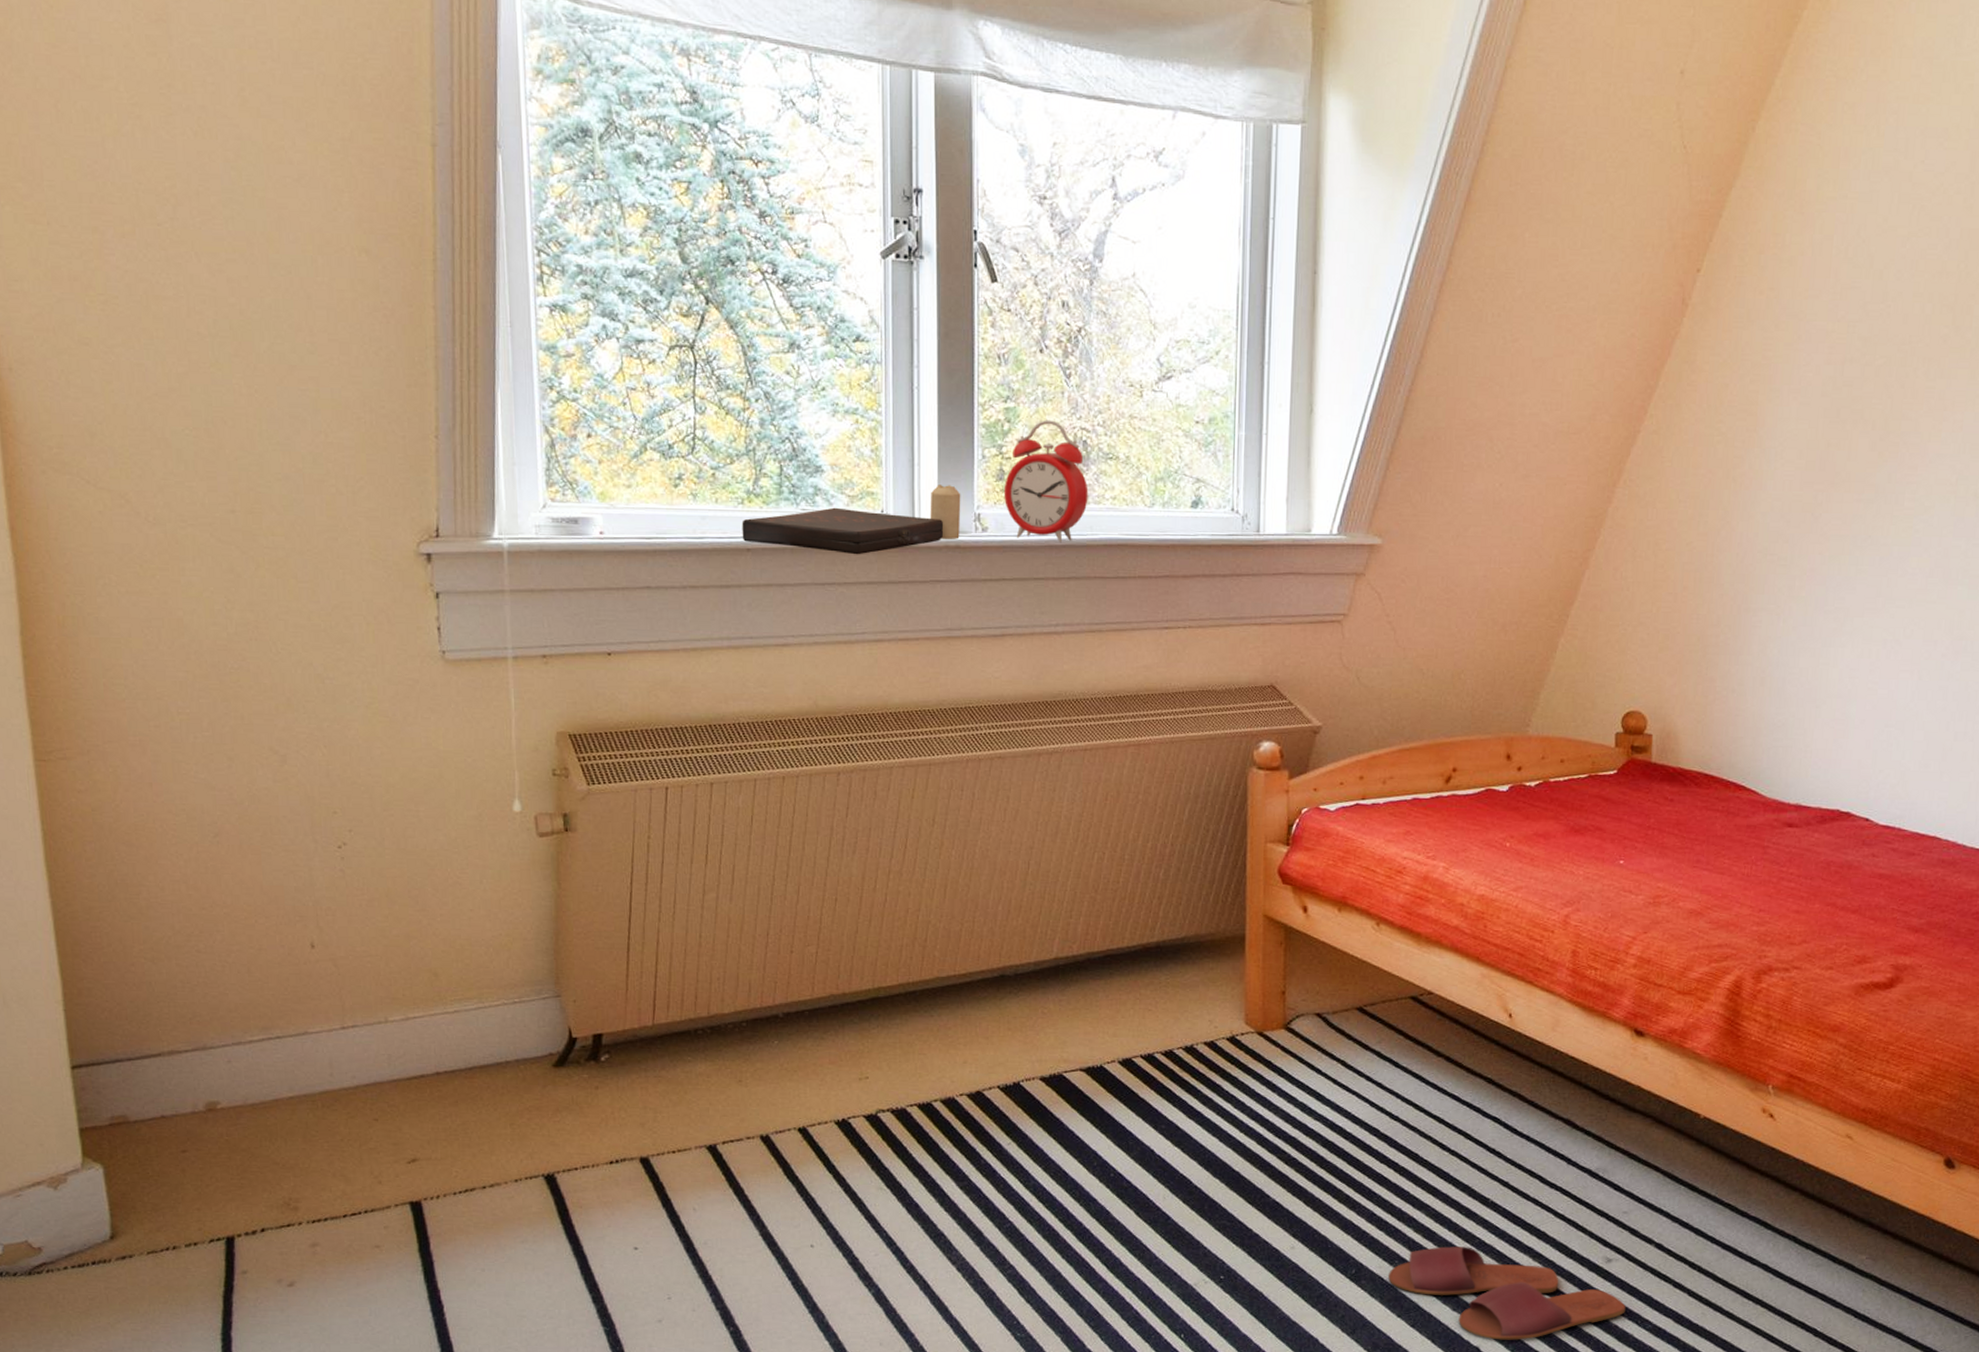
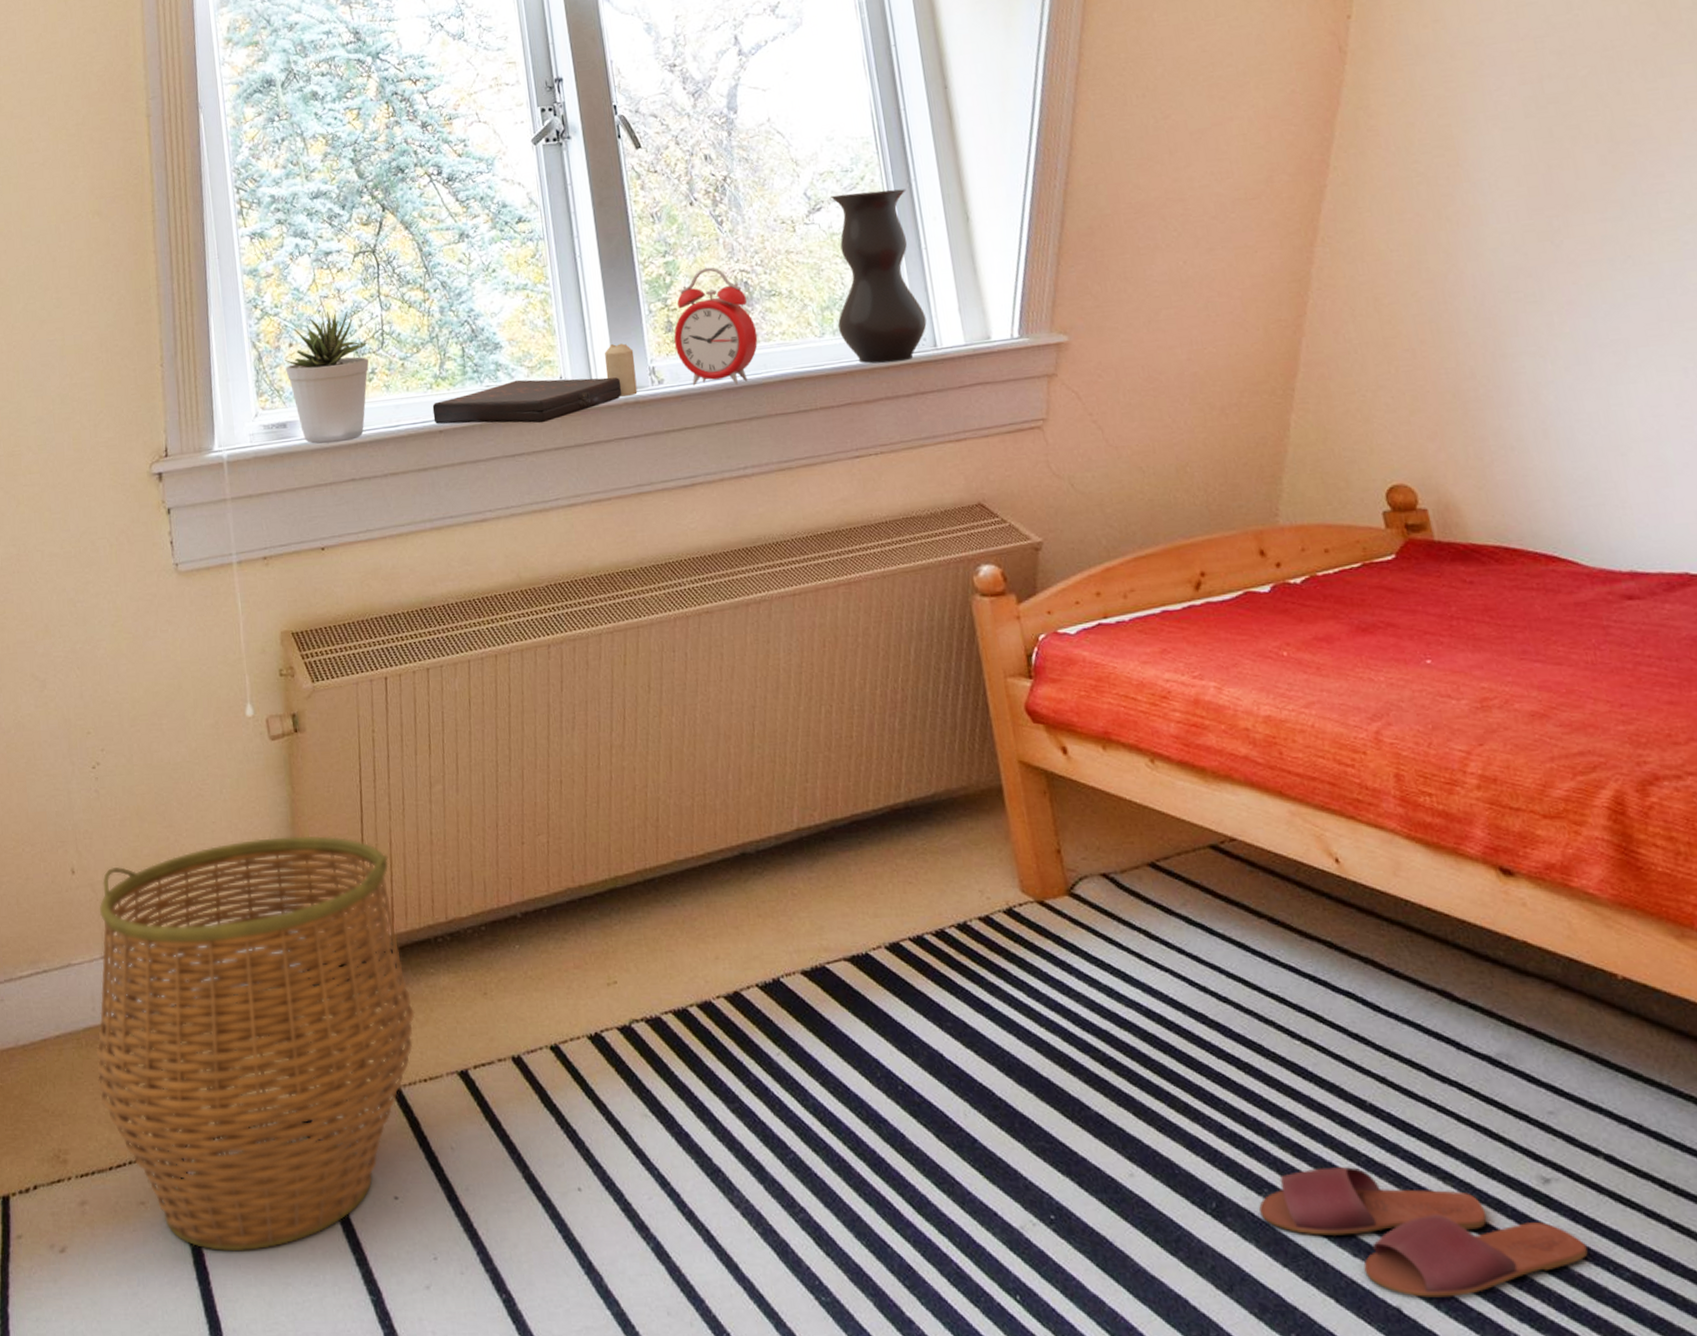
basket: none [332,928,669,1289] -> present [95,835,415,1252]
potted plant: none [581,403,677,547] -> present [285,310,369,444]
vase: none [1168,366,1258,542] -> present [831,188,927,364]

